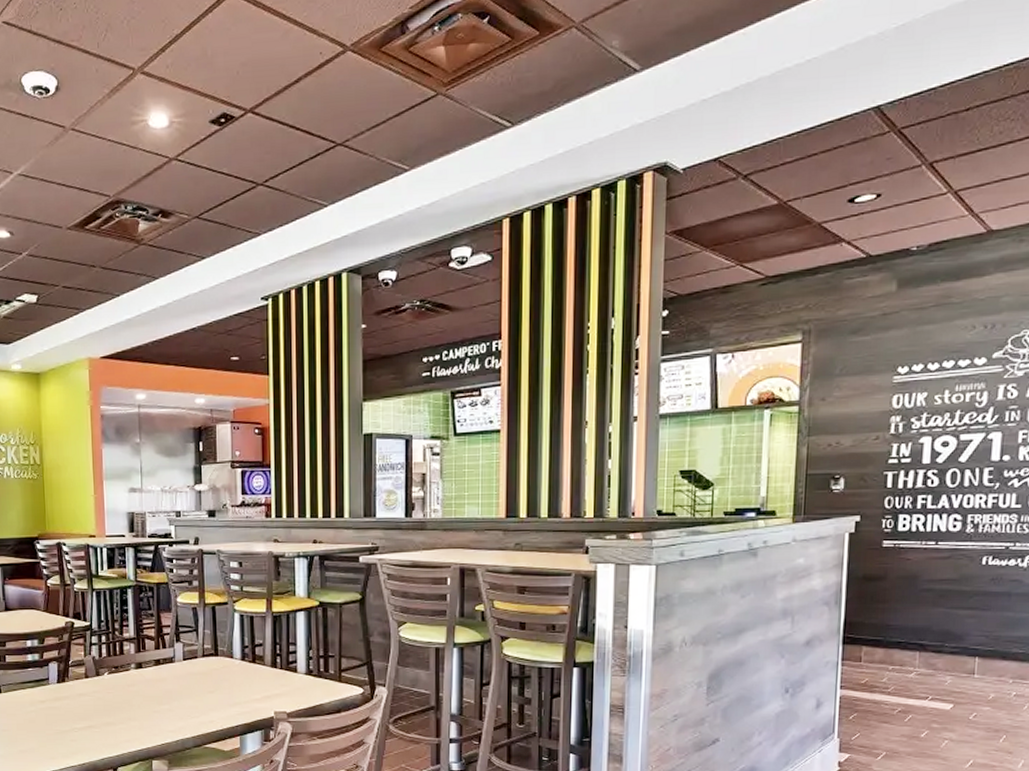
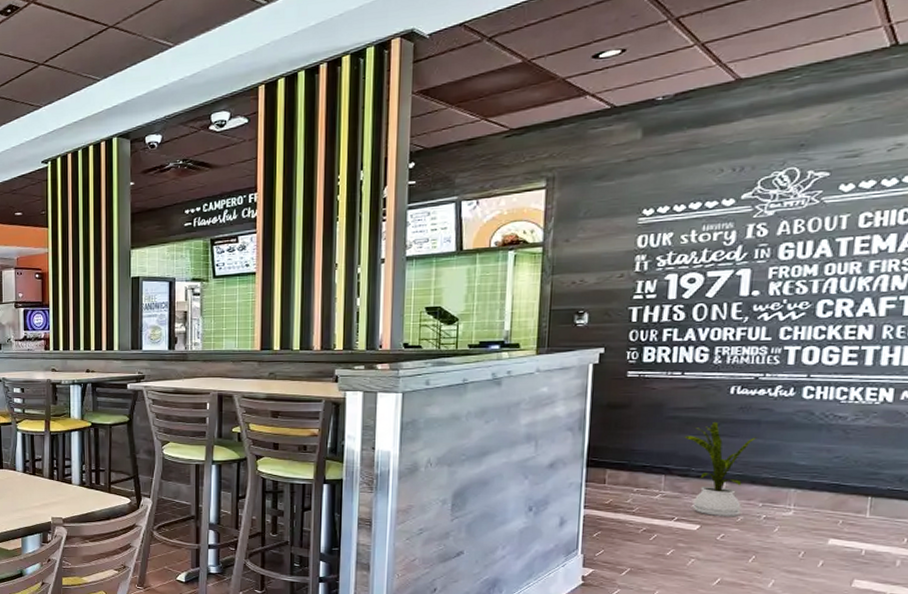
house plant: none [938,595,1009,695] -> present [684,422,758,517]

